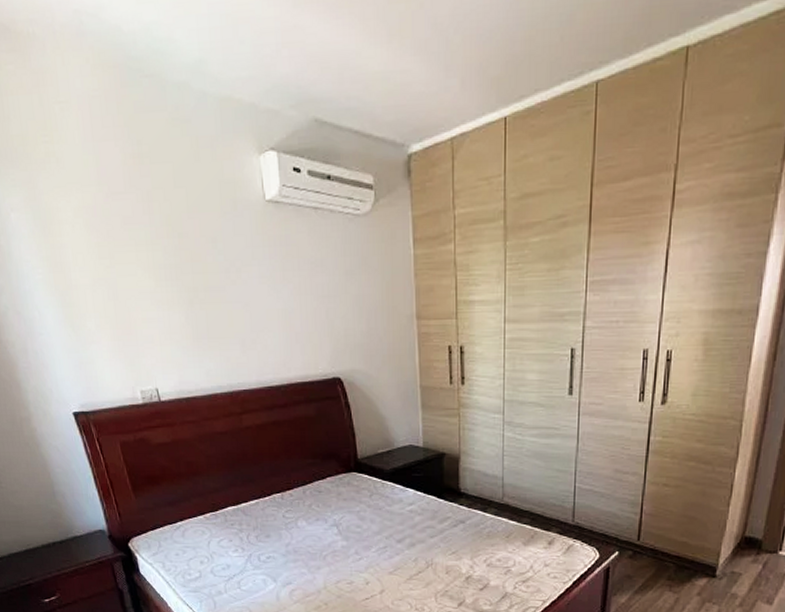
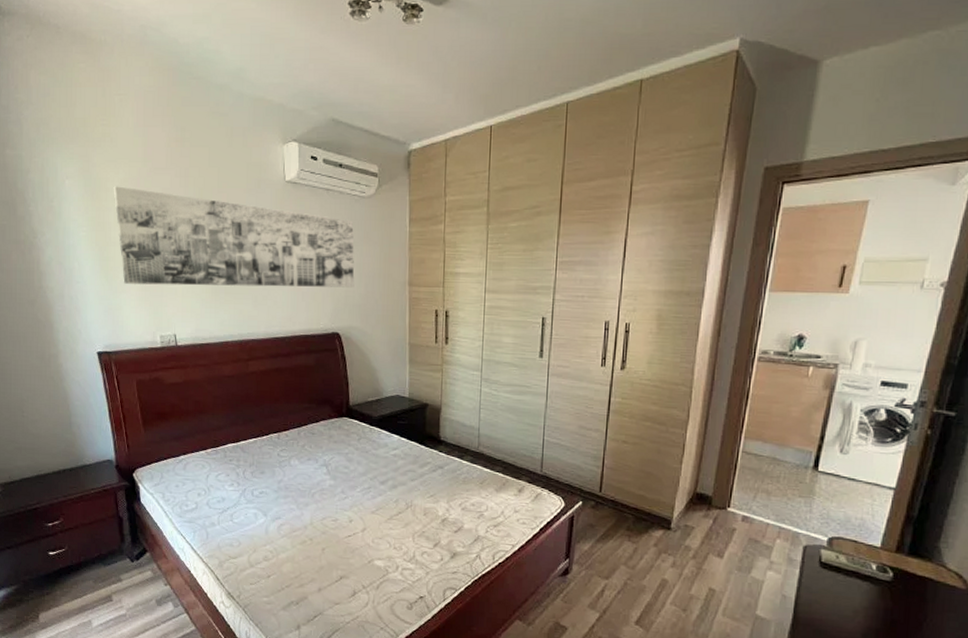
wall art: none [66,217,354,333] -> present [113,186,355,288]

